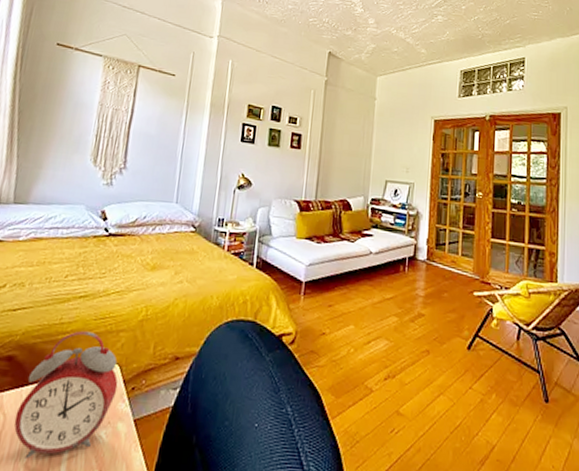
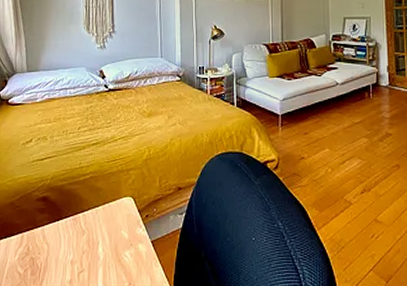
alarm clock: present [14,330,118,459] -> none [56,172,134,277]

